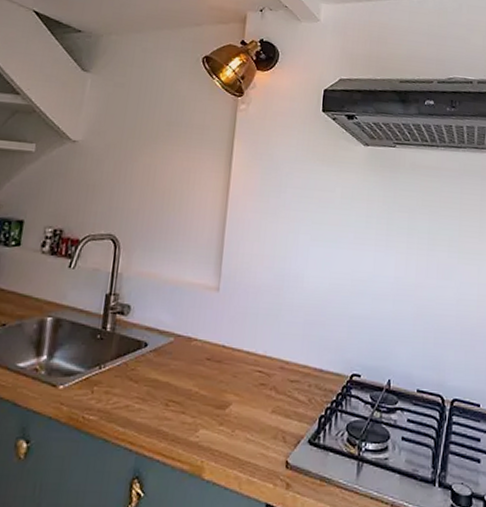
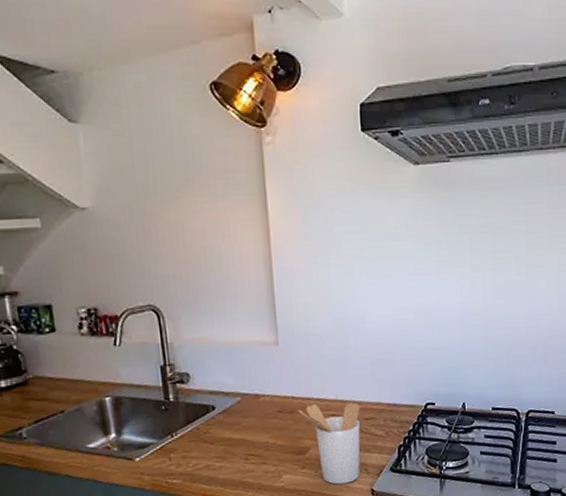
utensil holder: none [226,356,287,450] -> present [298,402,361,485]

